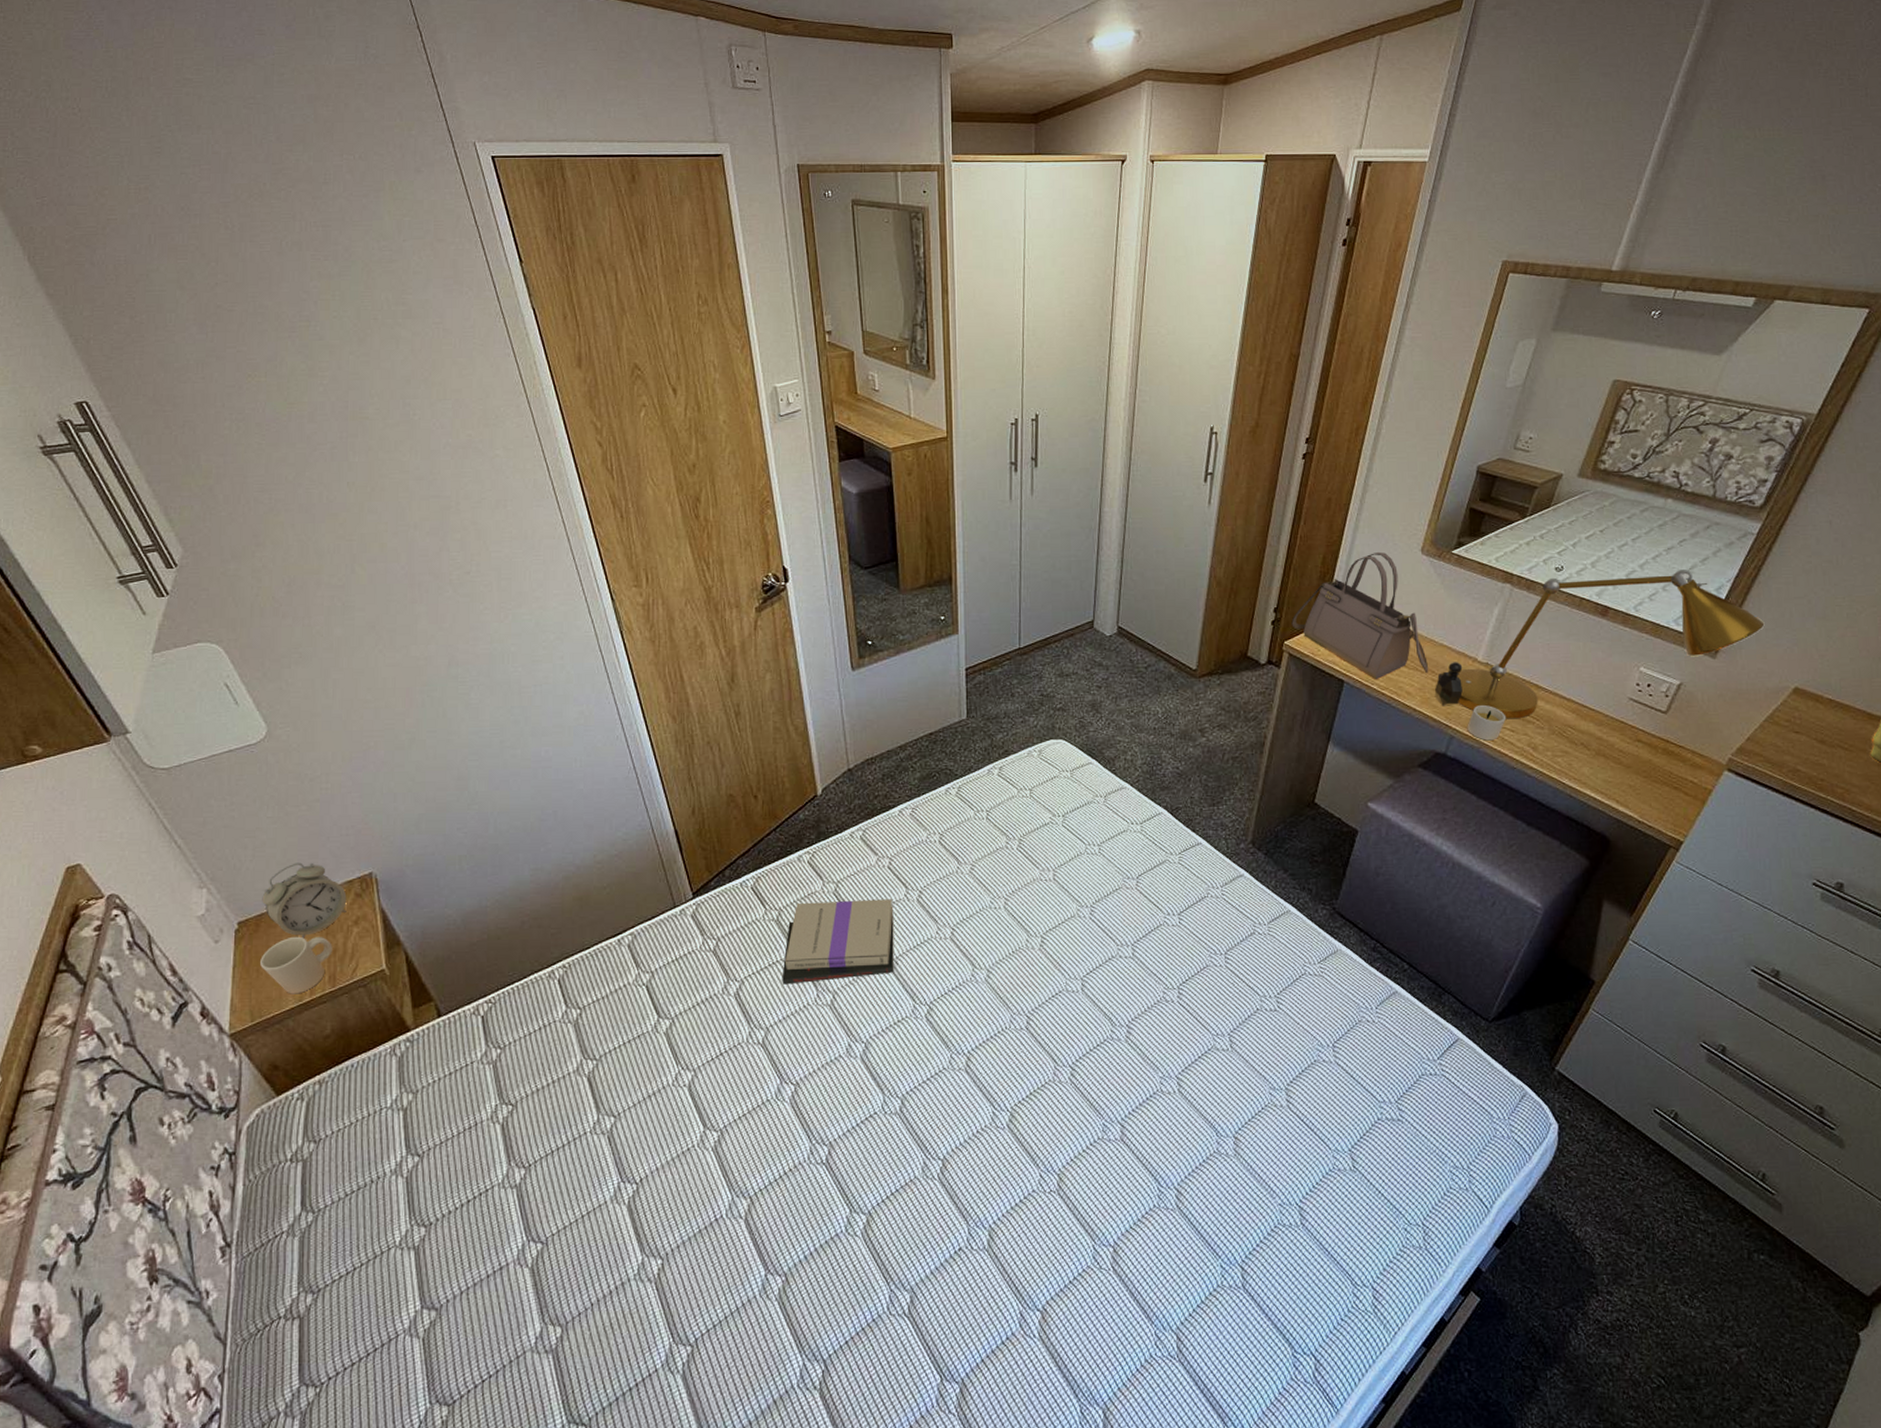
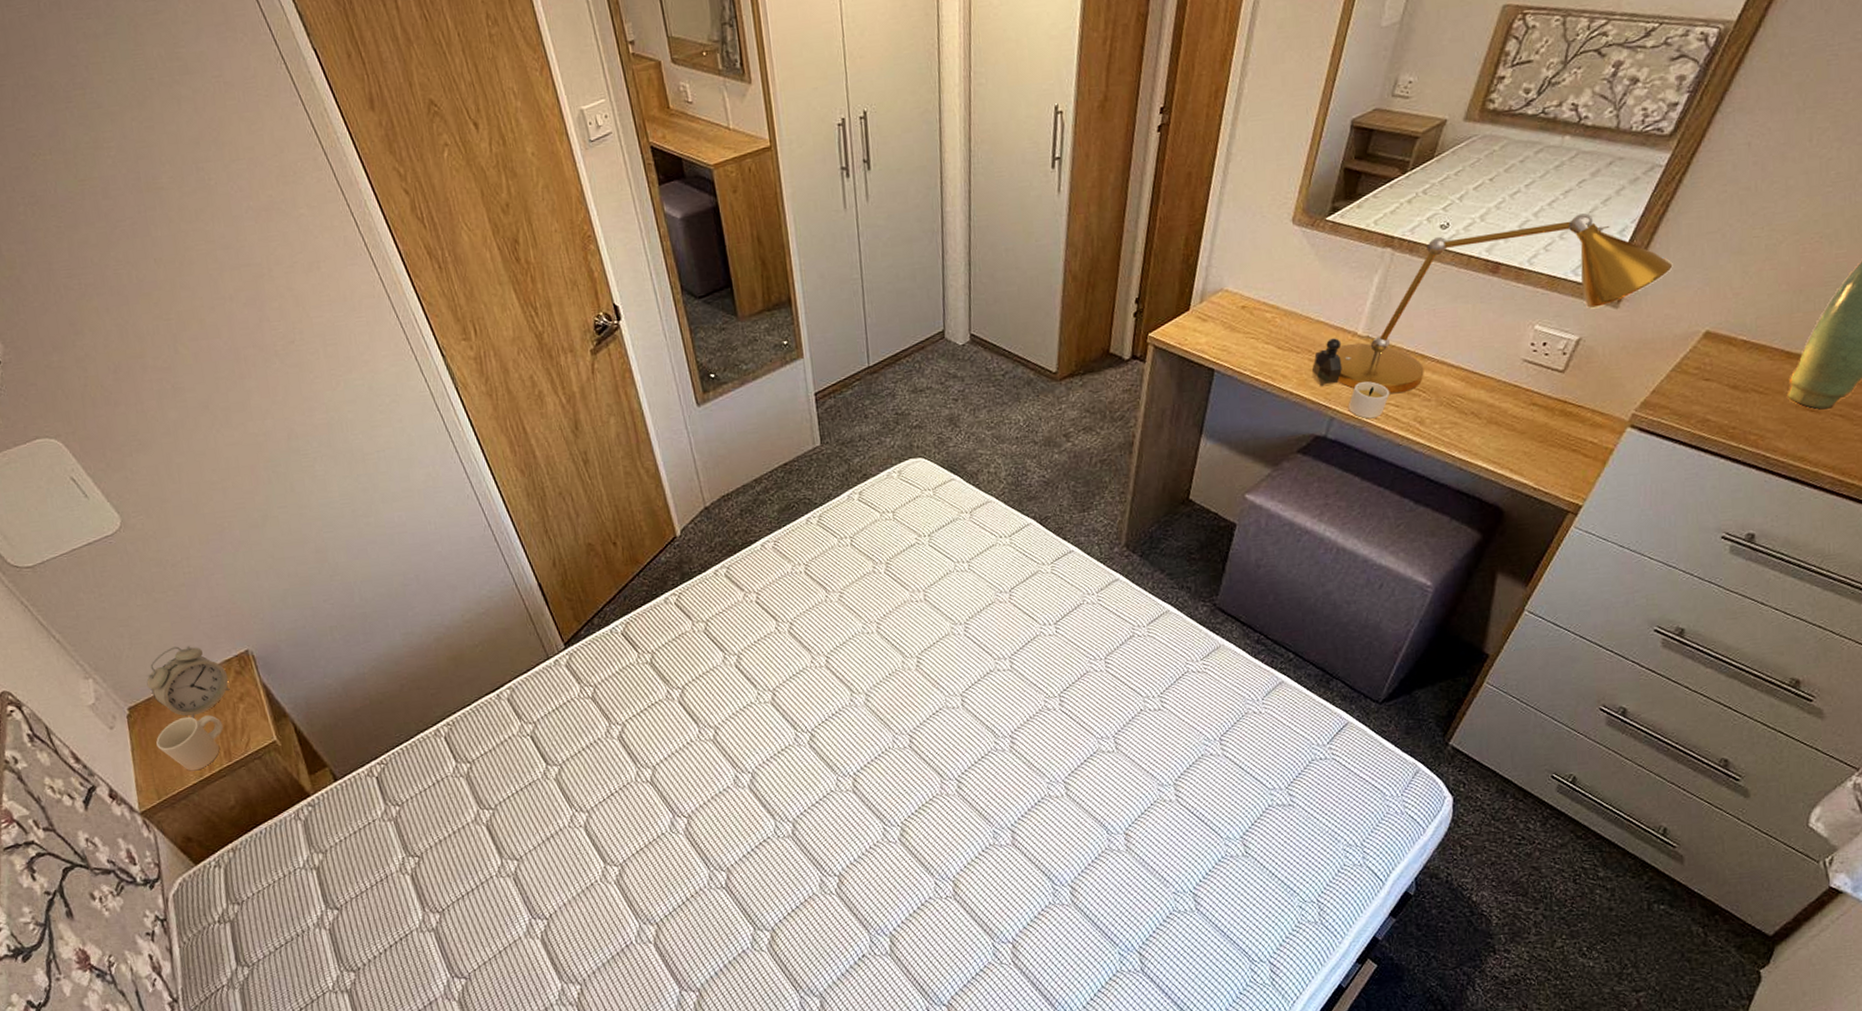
books: present [782,899,894,985] -> none [662,633,773,724]
handbag: present [1291,551,1429,680] -> none [1155,226,1305,366]

